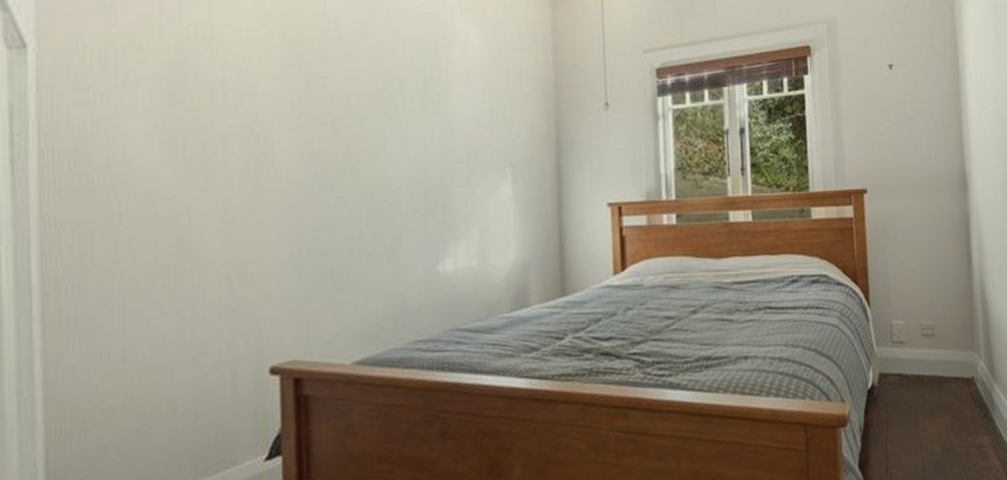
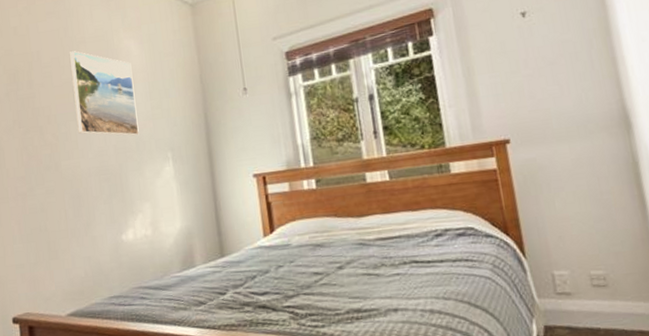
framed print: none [383,26,471,144] -> present [70,51,139,136]

